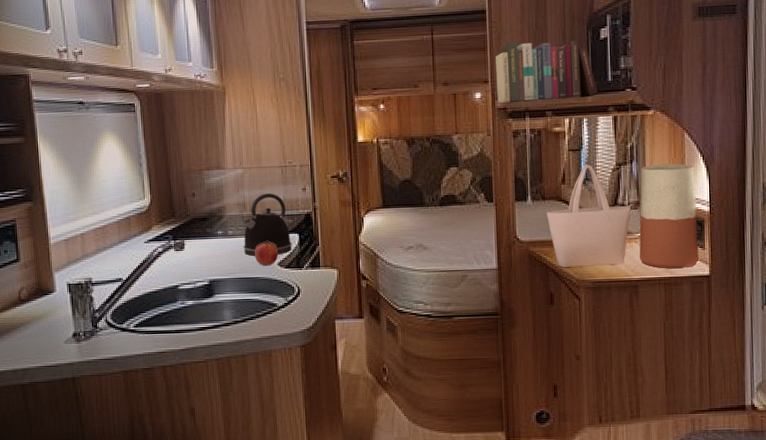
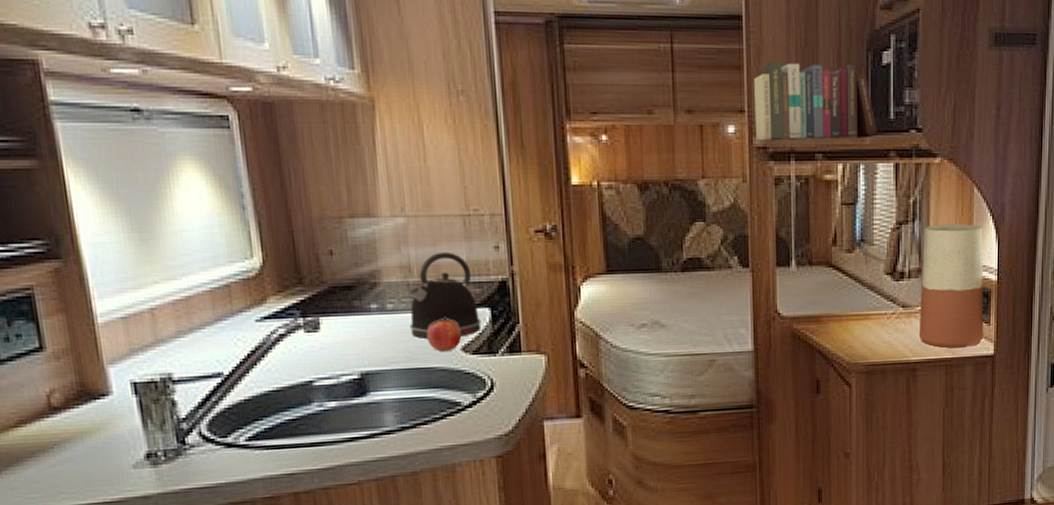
shopping bag: present [547,164,634,268] -> none [814,222,915,349]

